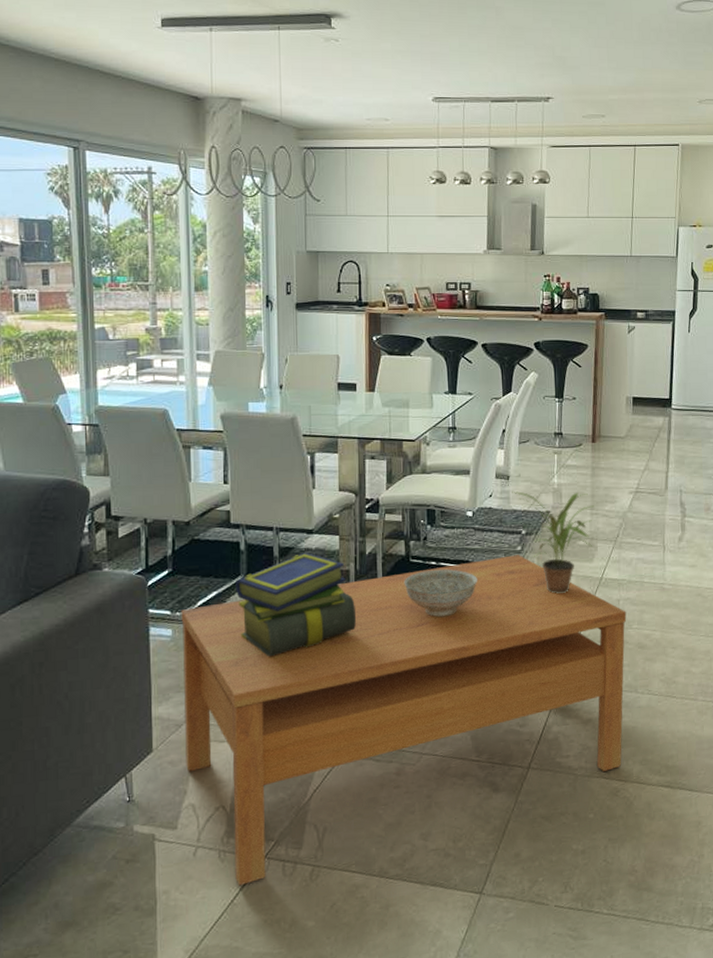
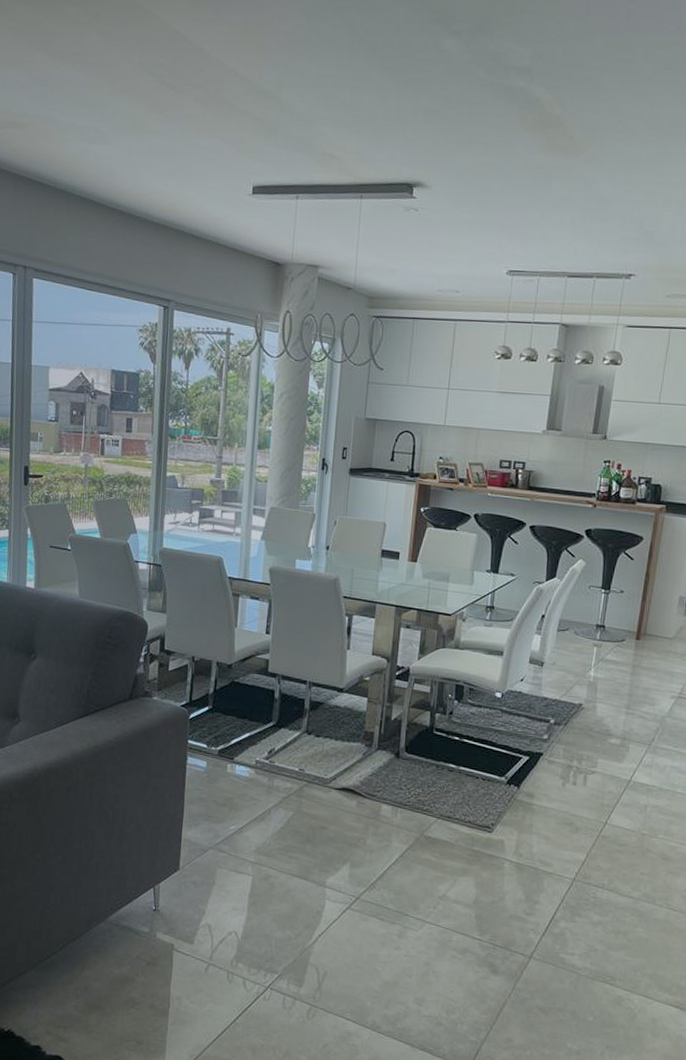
coffee table: present [181,555,627,885] -> none [207,742,653,1008]
stack of books: present [236,553,356,657] -> none [266,709,376,803]
decorative bowl: present [404,569,477,617] -> none [425,744,499,793]
potted plant: present [512,490,594,594] -> none [544,678,630,789]

